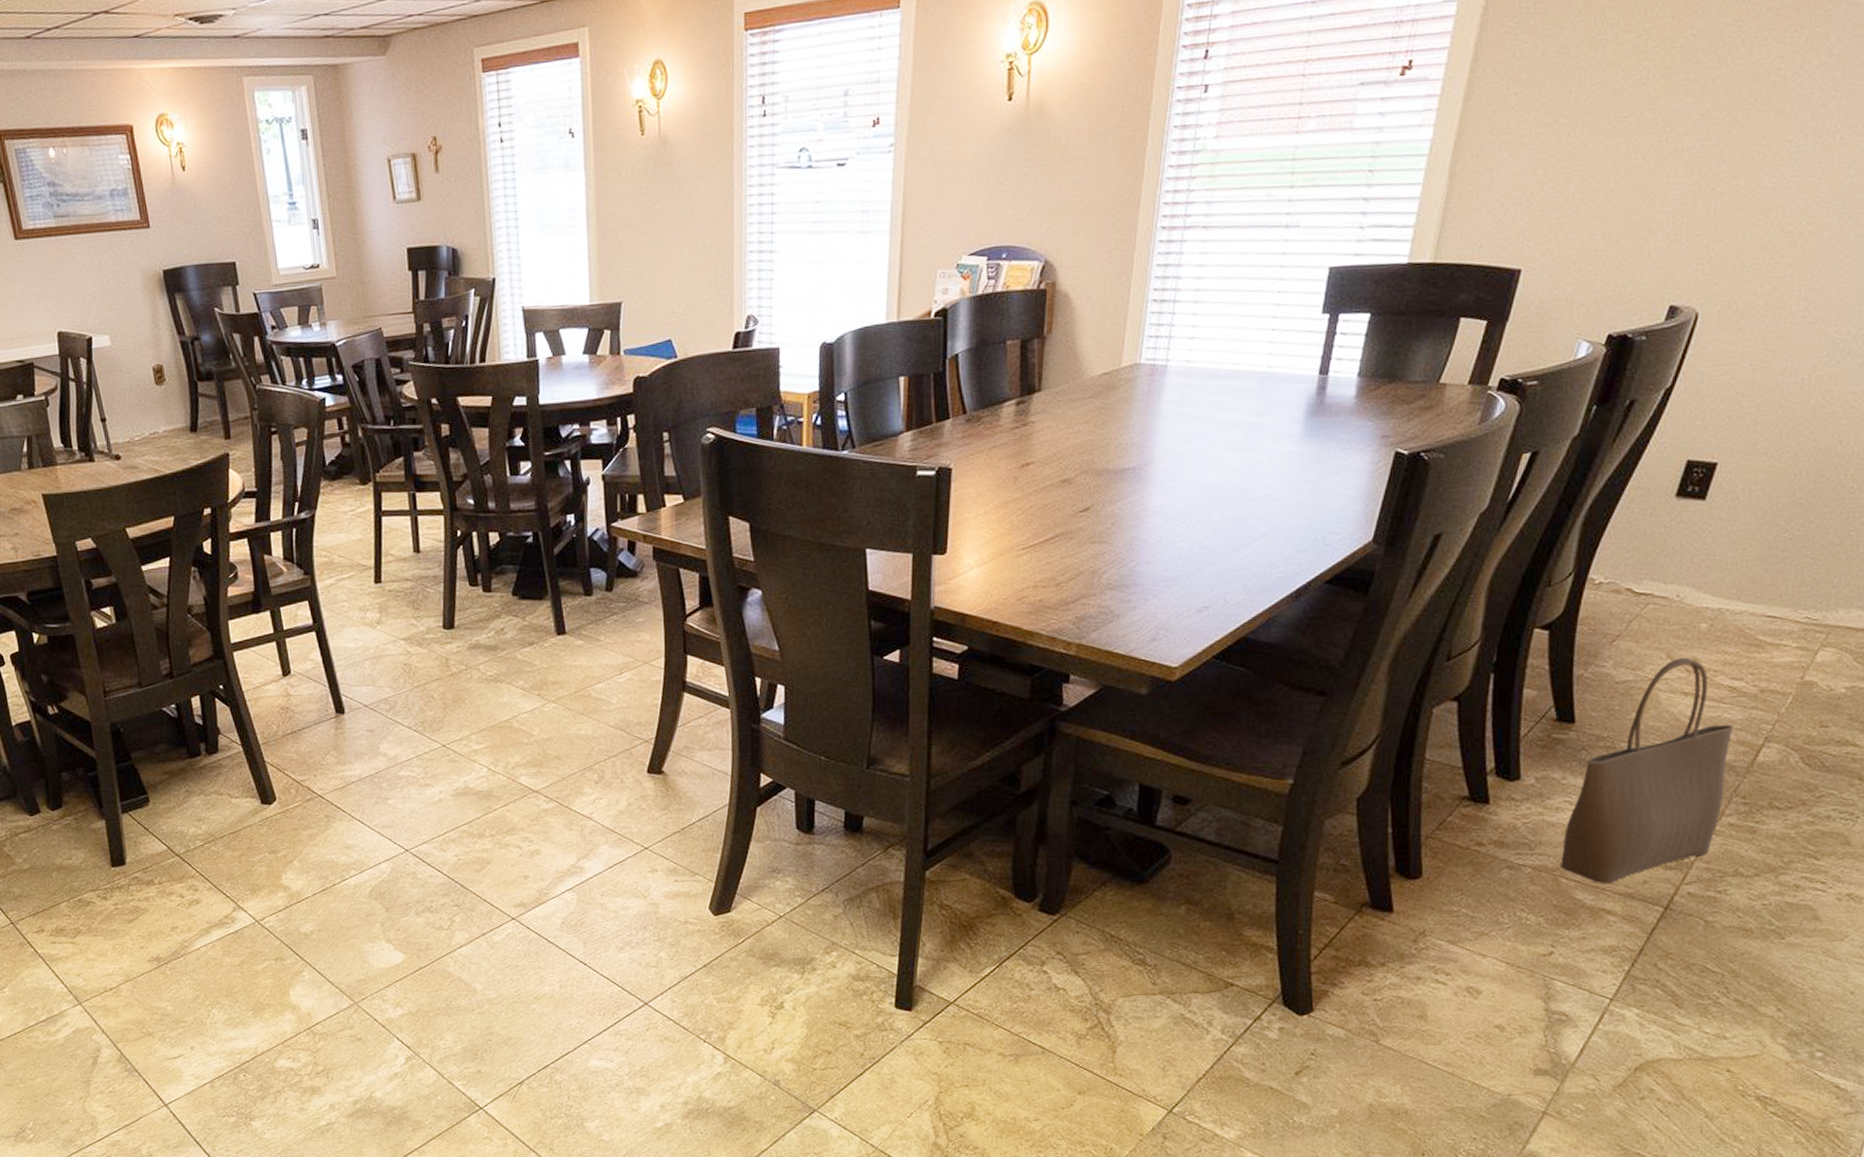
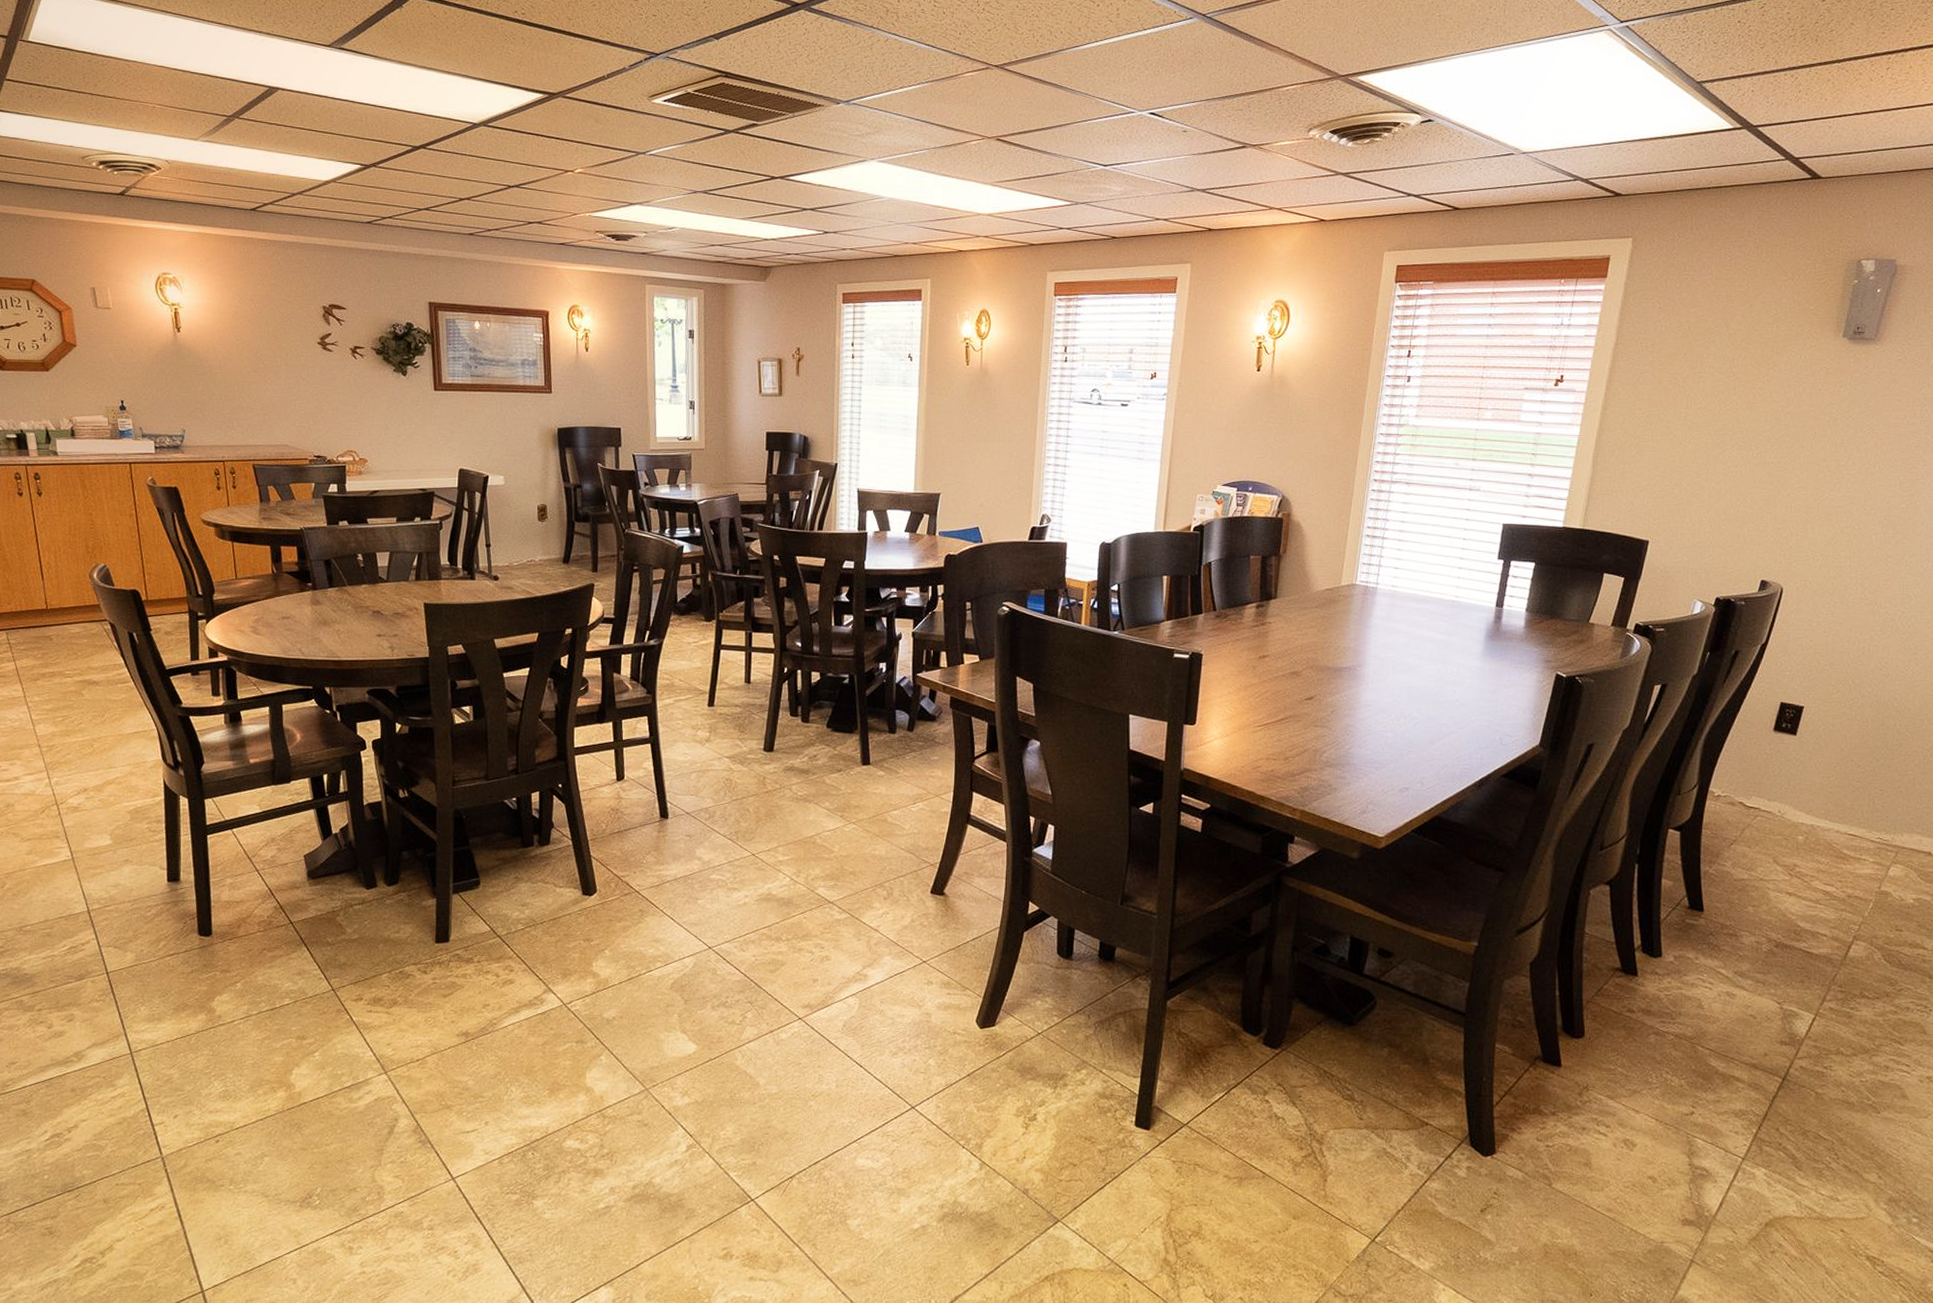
tote bag: present [1561,657,1734,883] -> none [1697,863,1829,1053]

